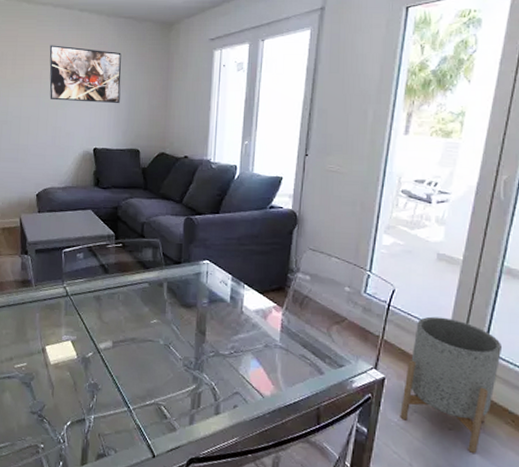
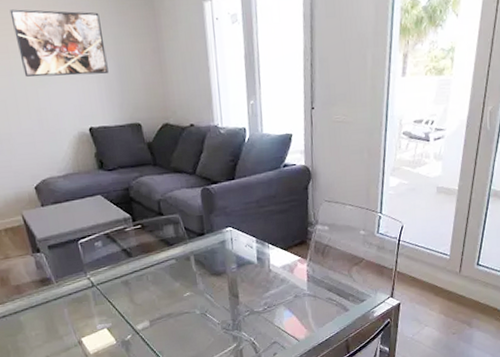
planter: present [400,316,501,454] -> none [414,242,491,349]

